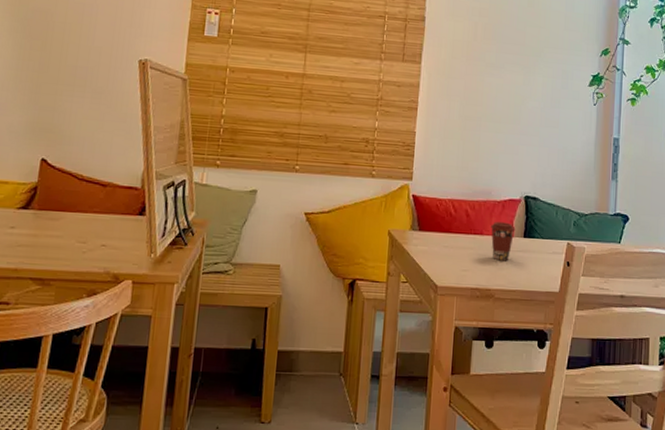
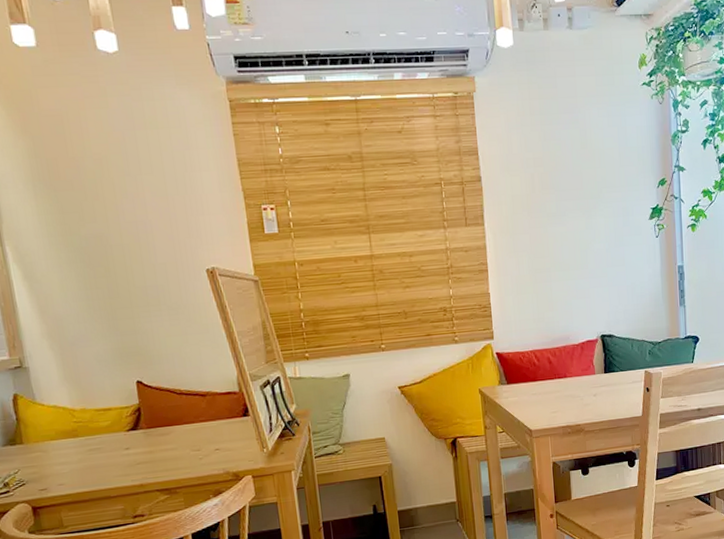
coffee cup: present [491,222,516,261] -> none [573,362,596,398]

